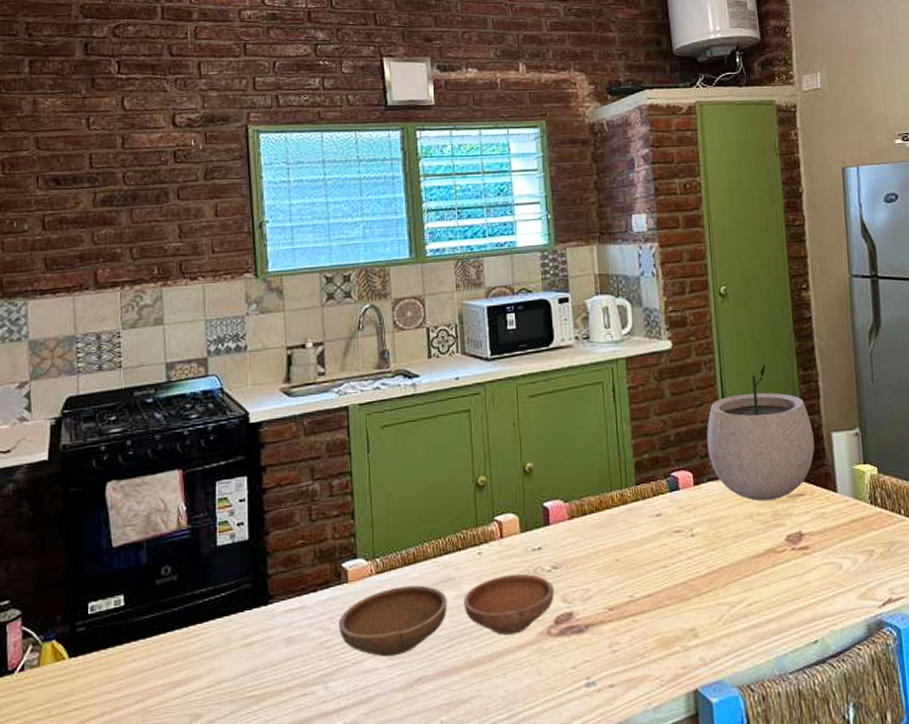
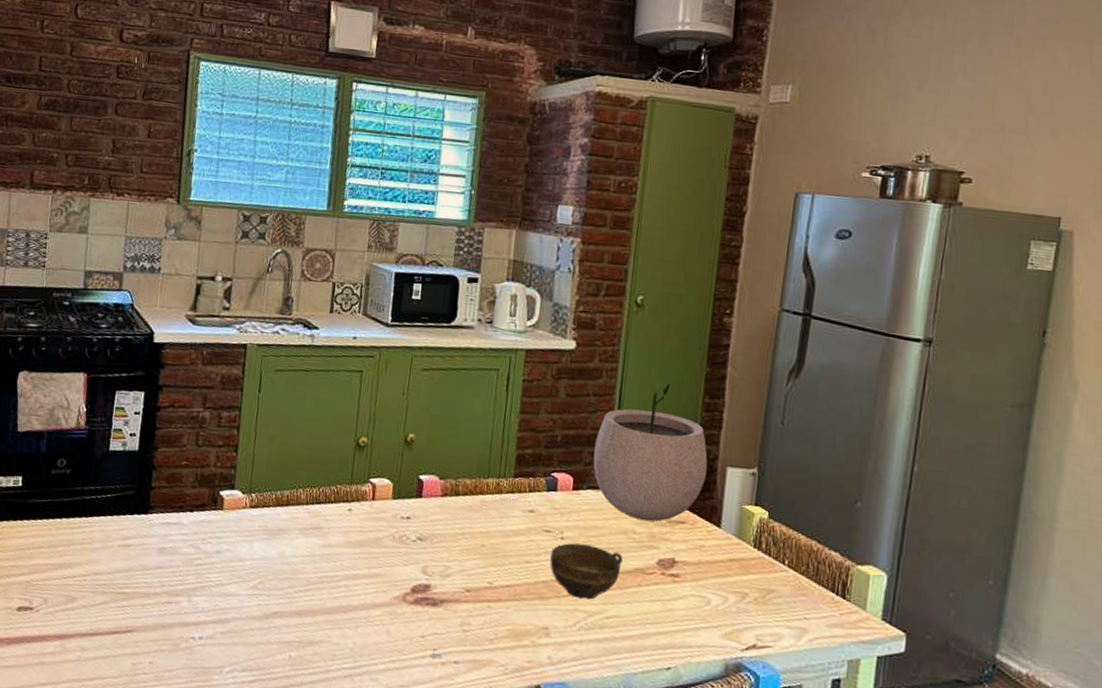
bowl: present [338,573,554,657] -> none [208,524,416,593]
cup: none [684,536,753,592] -> present [550,543,623,600]

